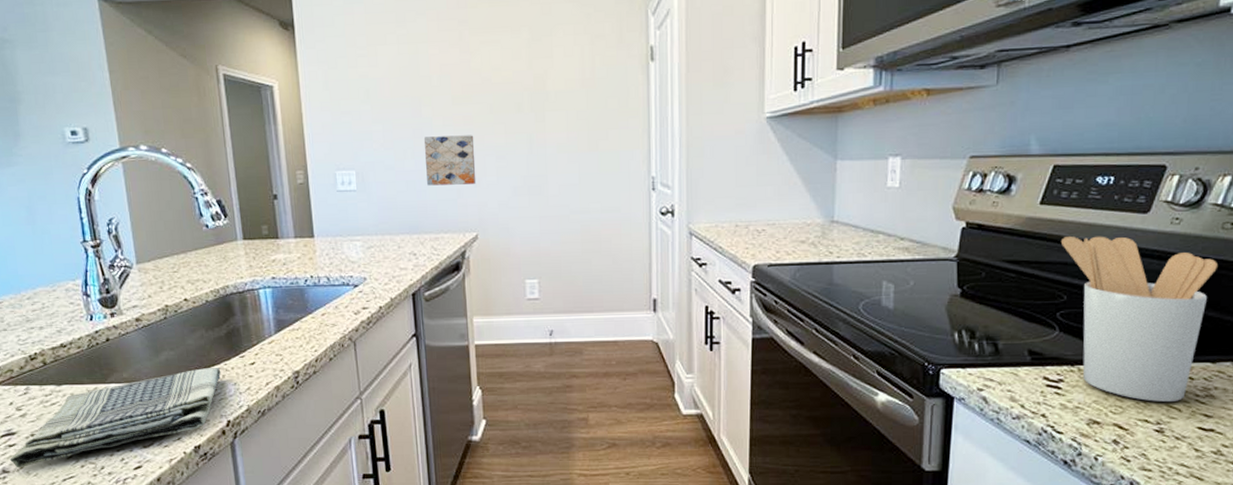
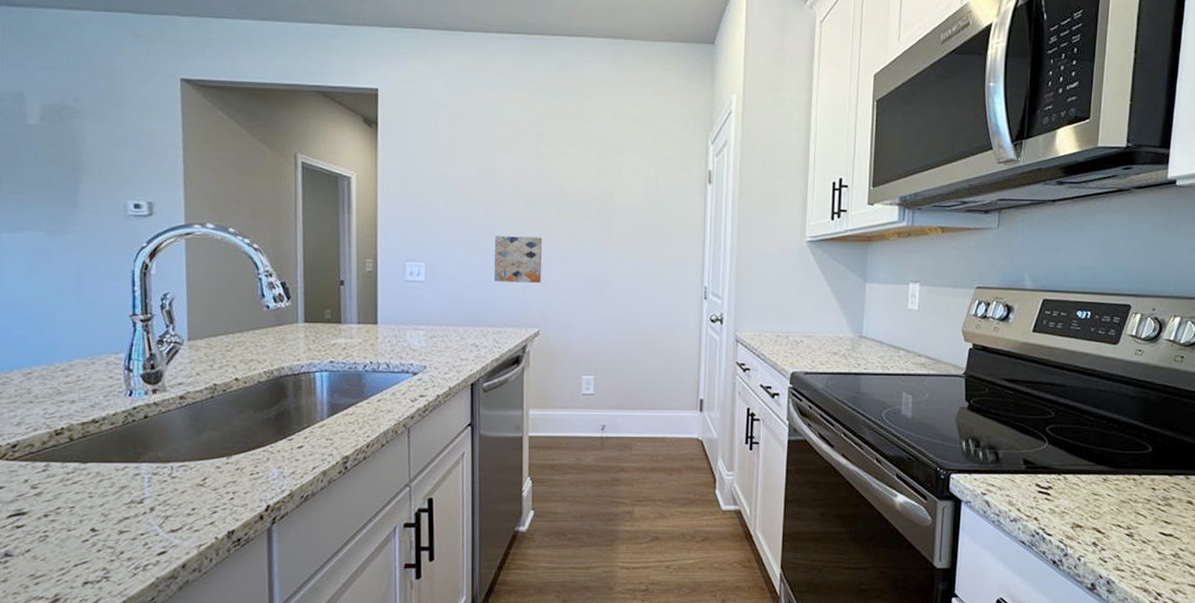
dish towel: present [10,368,221,468] -> none [15,450,266,552]
utensil holder: present [1062,235,1219,402] -> none [1050,360,1172,509]

